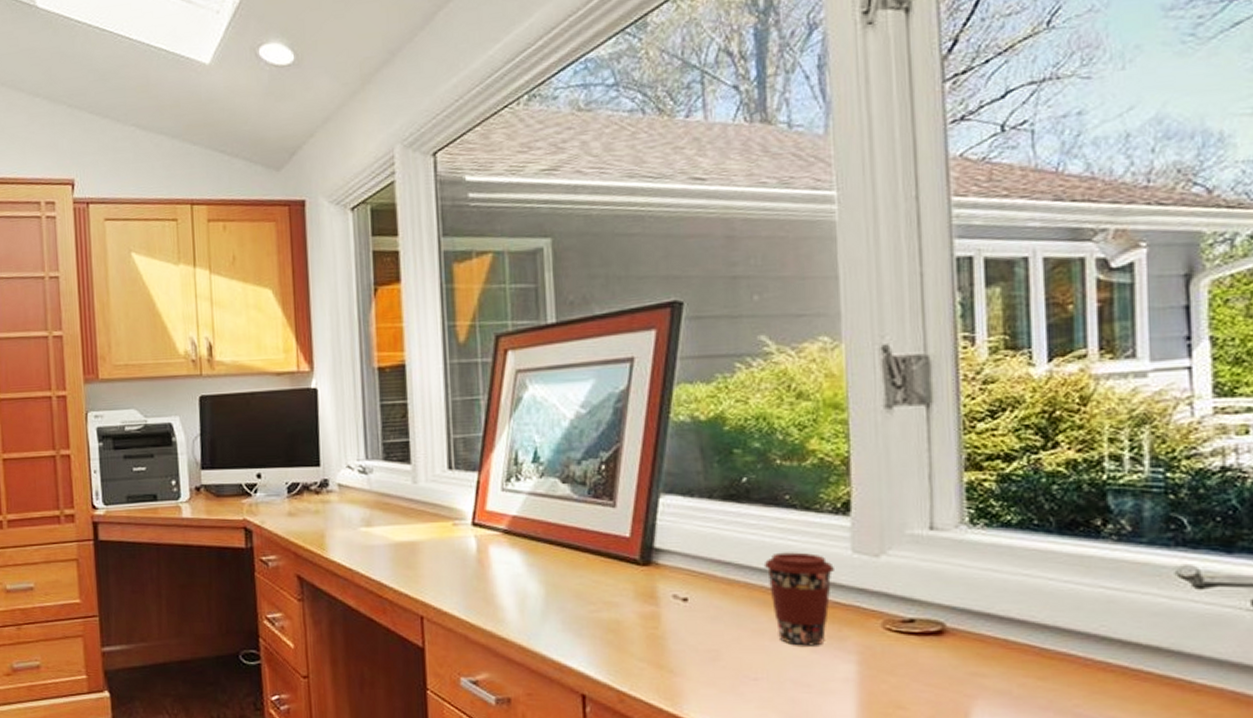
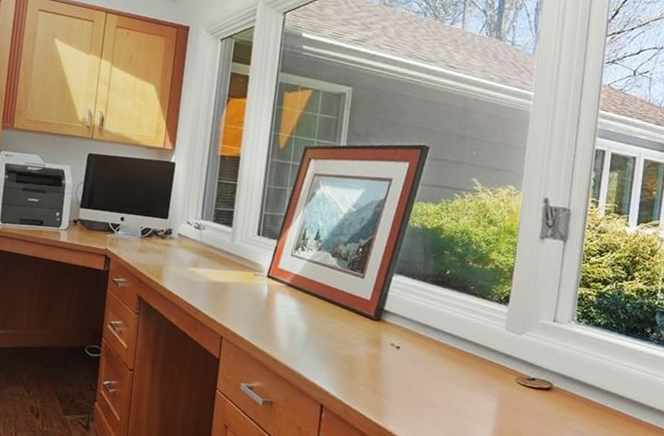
coffee cup: present [763,552,834,646] -> none [451,324,493,389]

